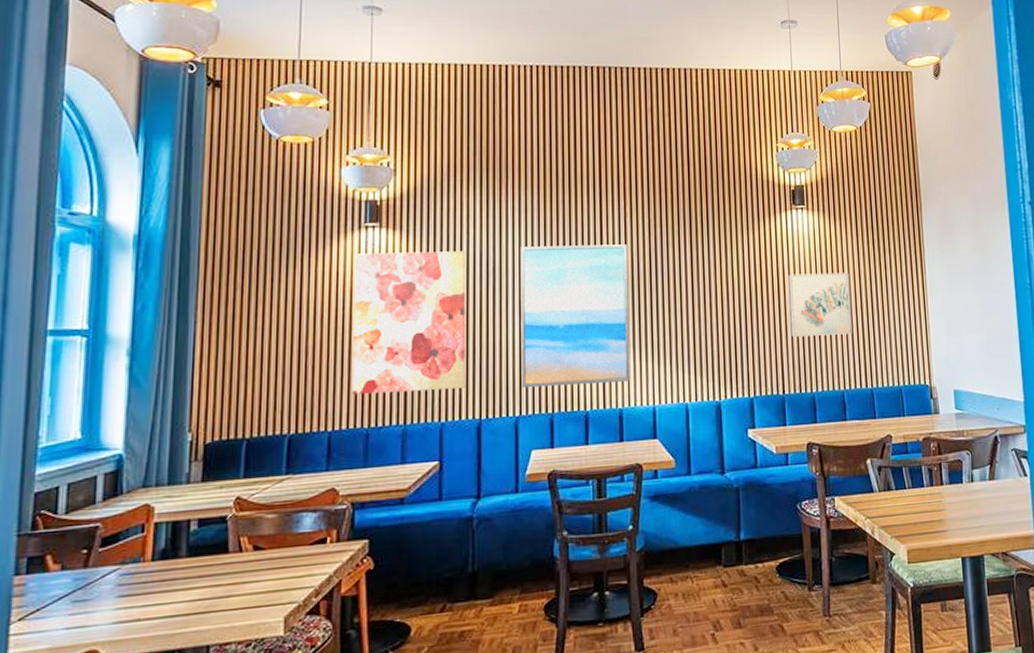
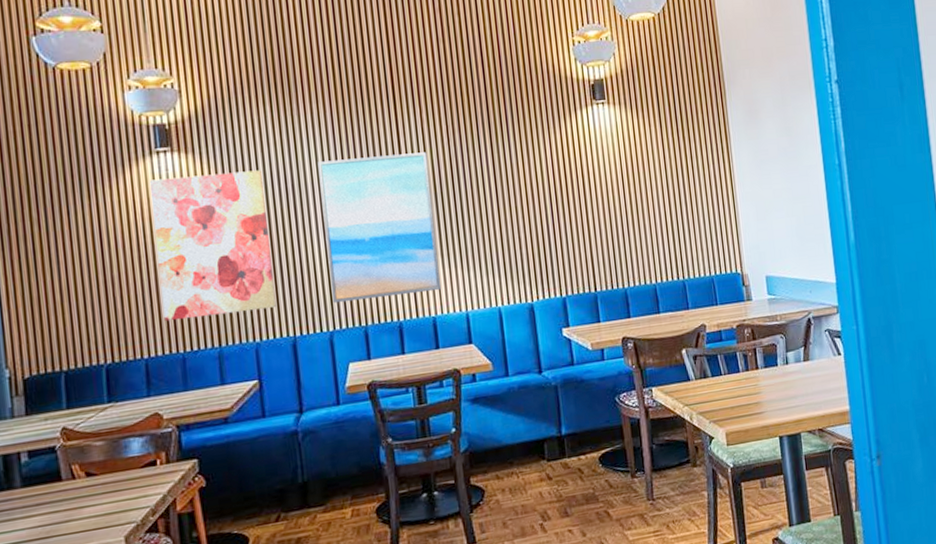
wall art: present [788,272,852,337] -> none [593,165,661,234]

